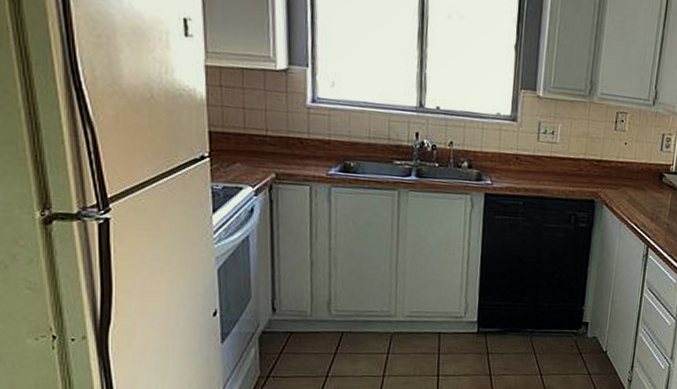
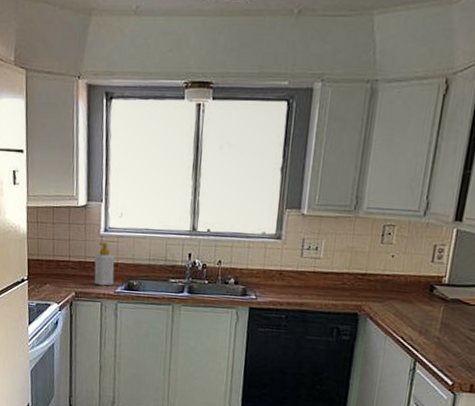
soap bottle: none [300,115,326,167] -> present [94,242,115,286]

